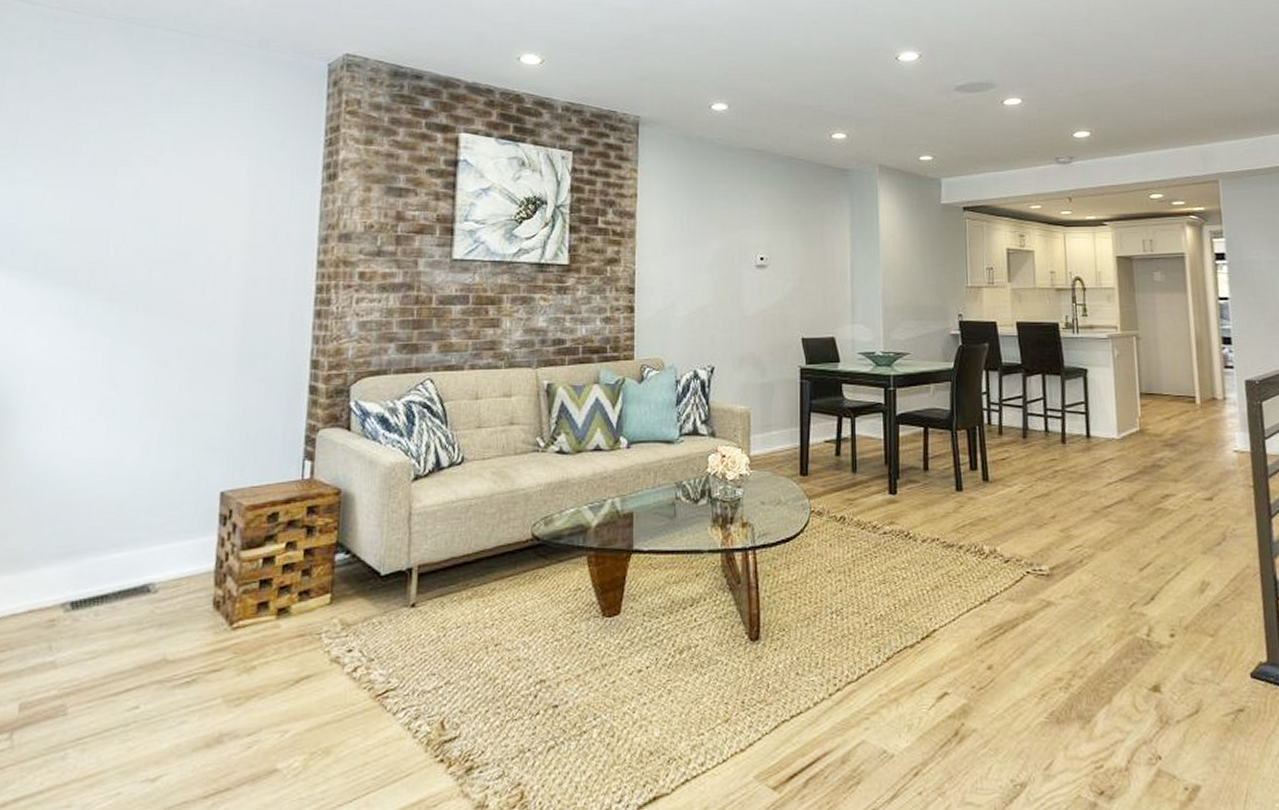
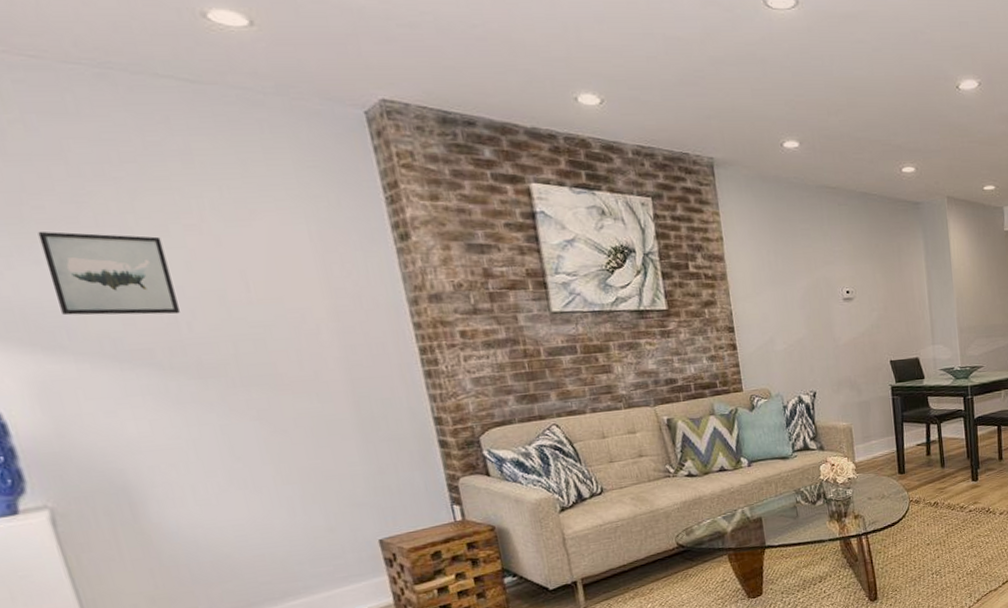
wall art: none [15,155,121,238] -> present [38,231,180,316]

